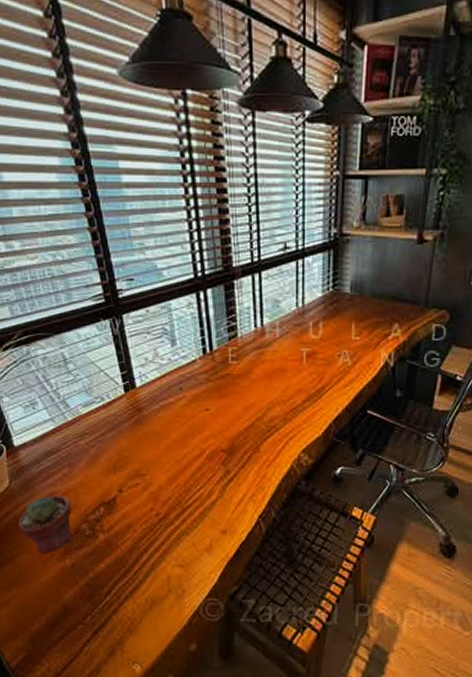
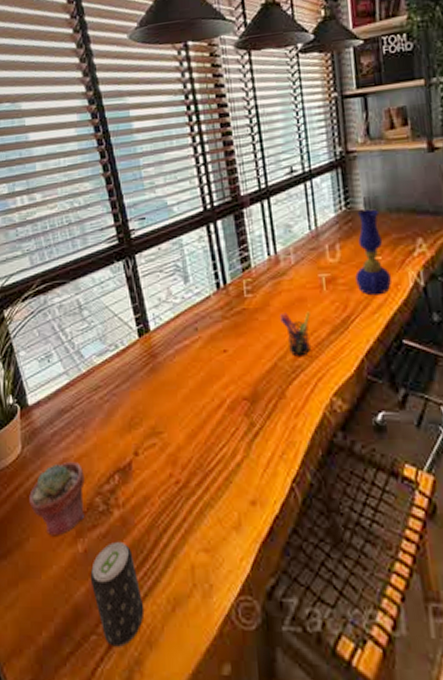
beverage can: none [77,559,126,633] -> present [90,542,145,647]
pen holder: none [261,380,289,419] -> present [280,311,311,357]
oil lamp: none [334,293,366,371] -> present [355,209,392,296]

